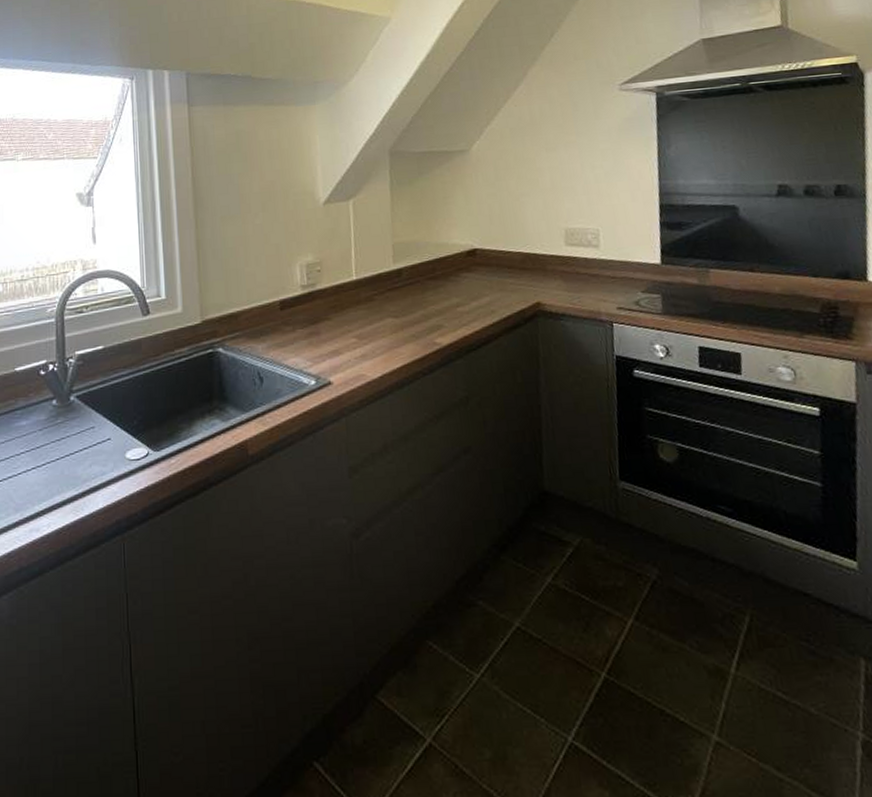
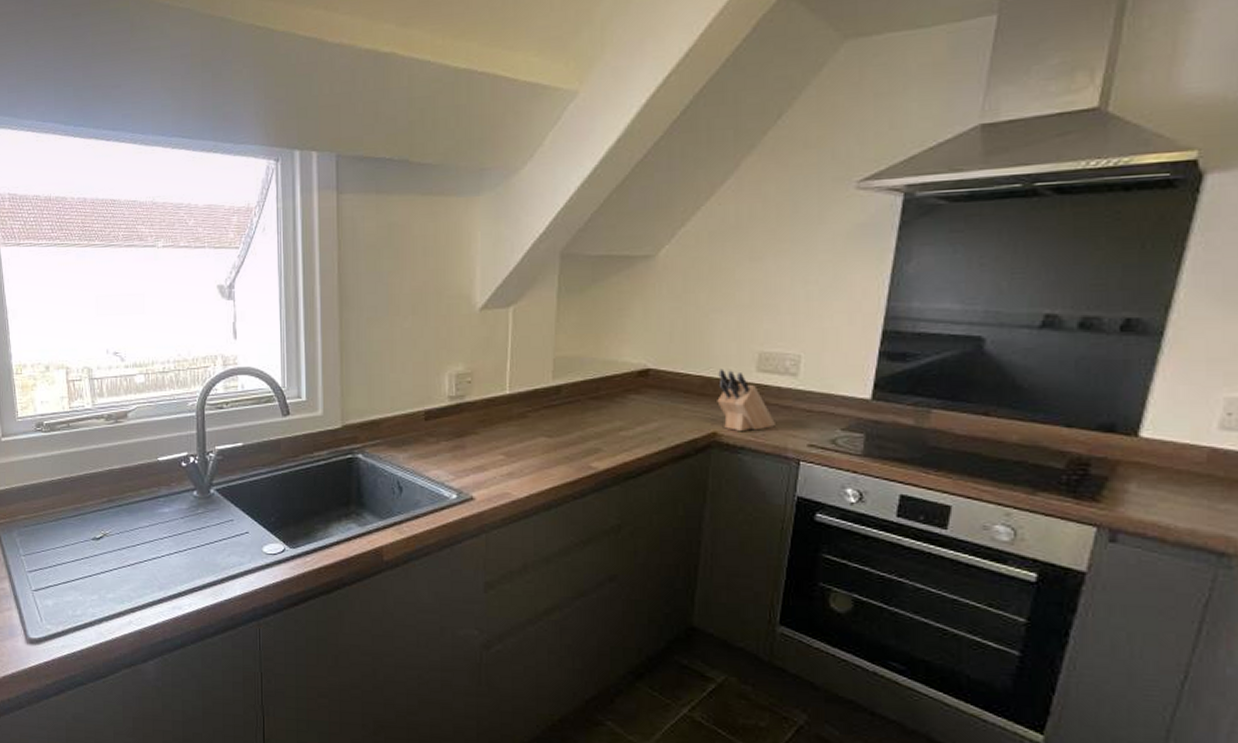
knife block: none [534,245,588,300] -> present [717,369,775,431]

